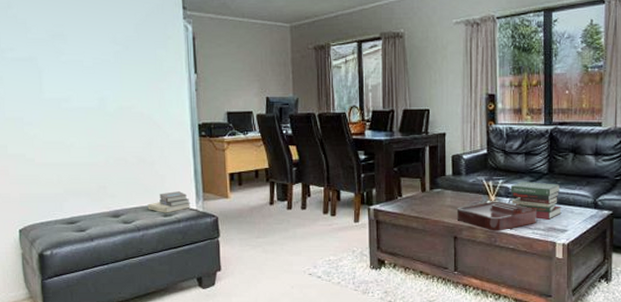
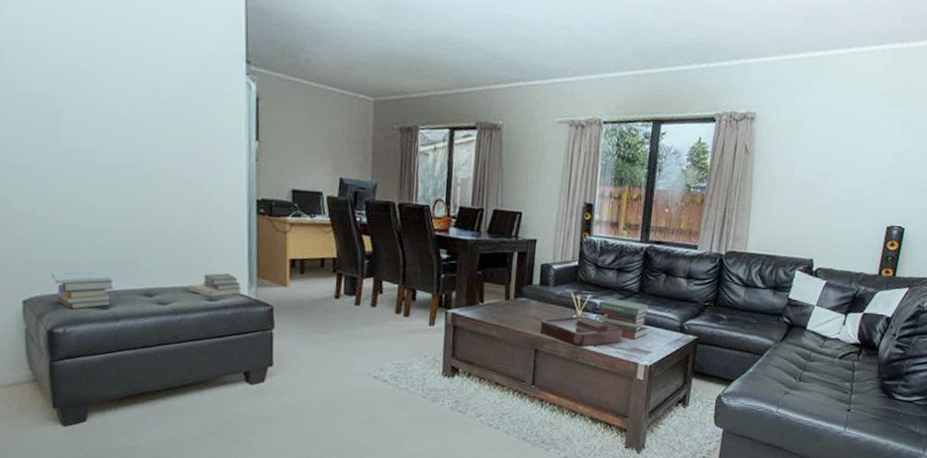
books: none [39,197,88,234] -> present [50,269,114,310]

